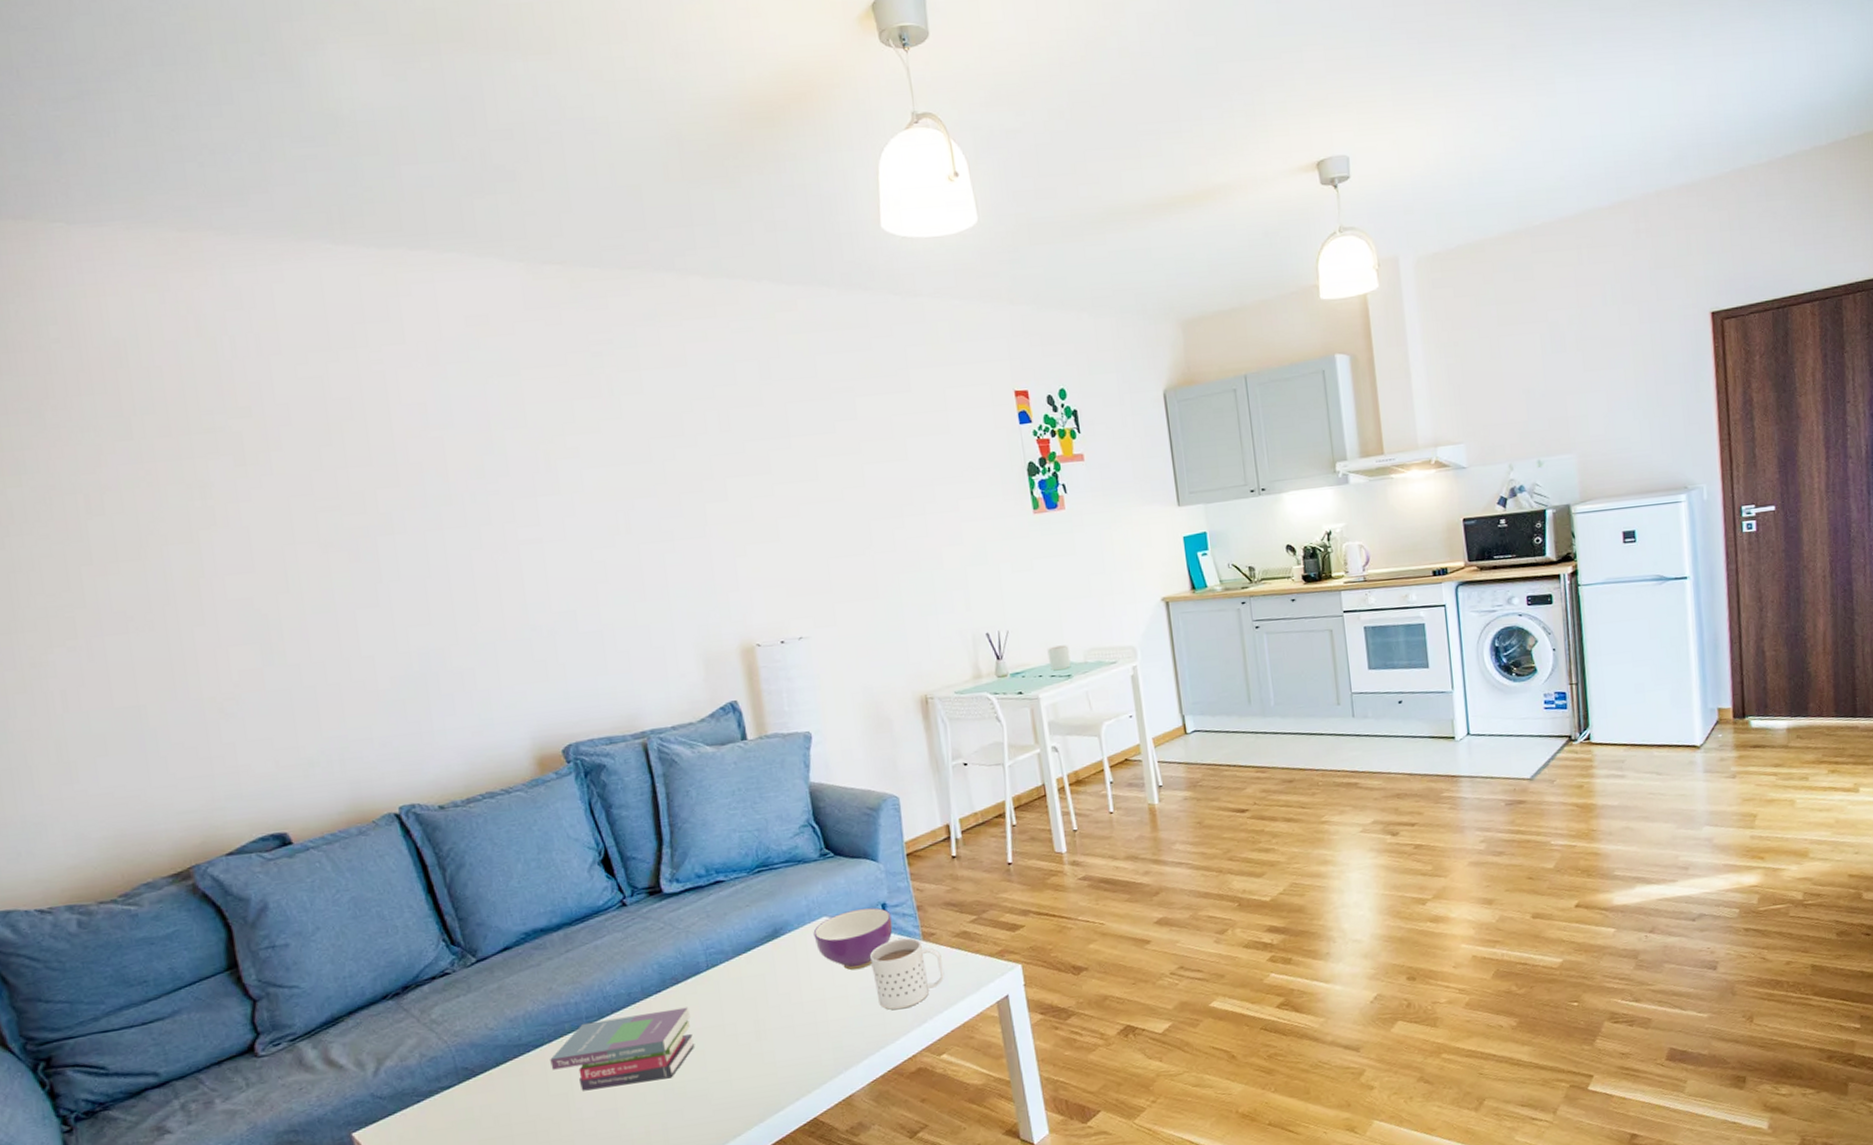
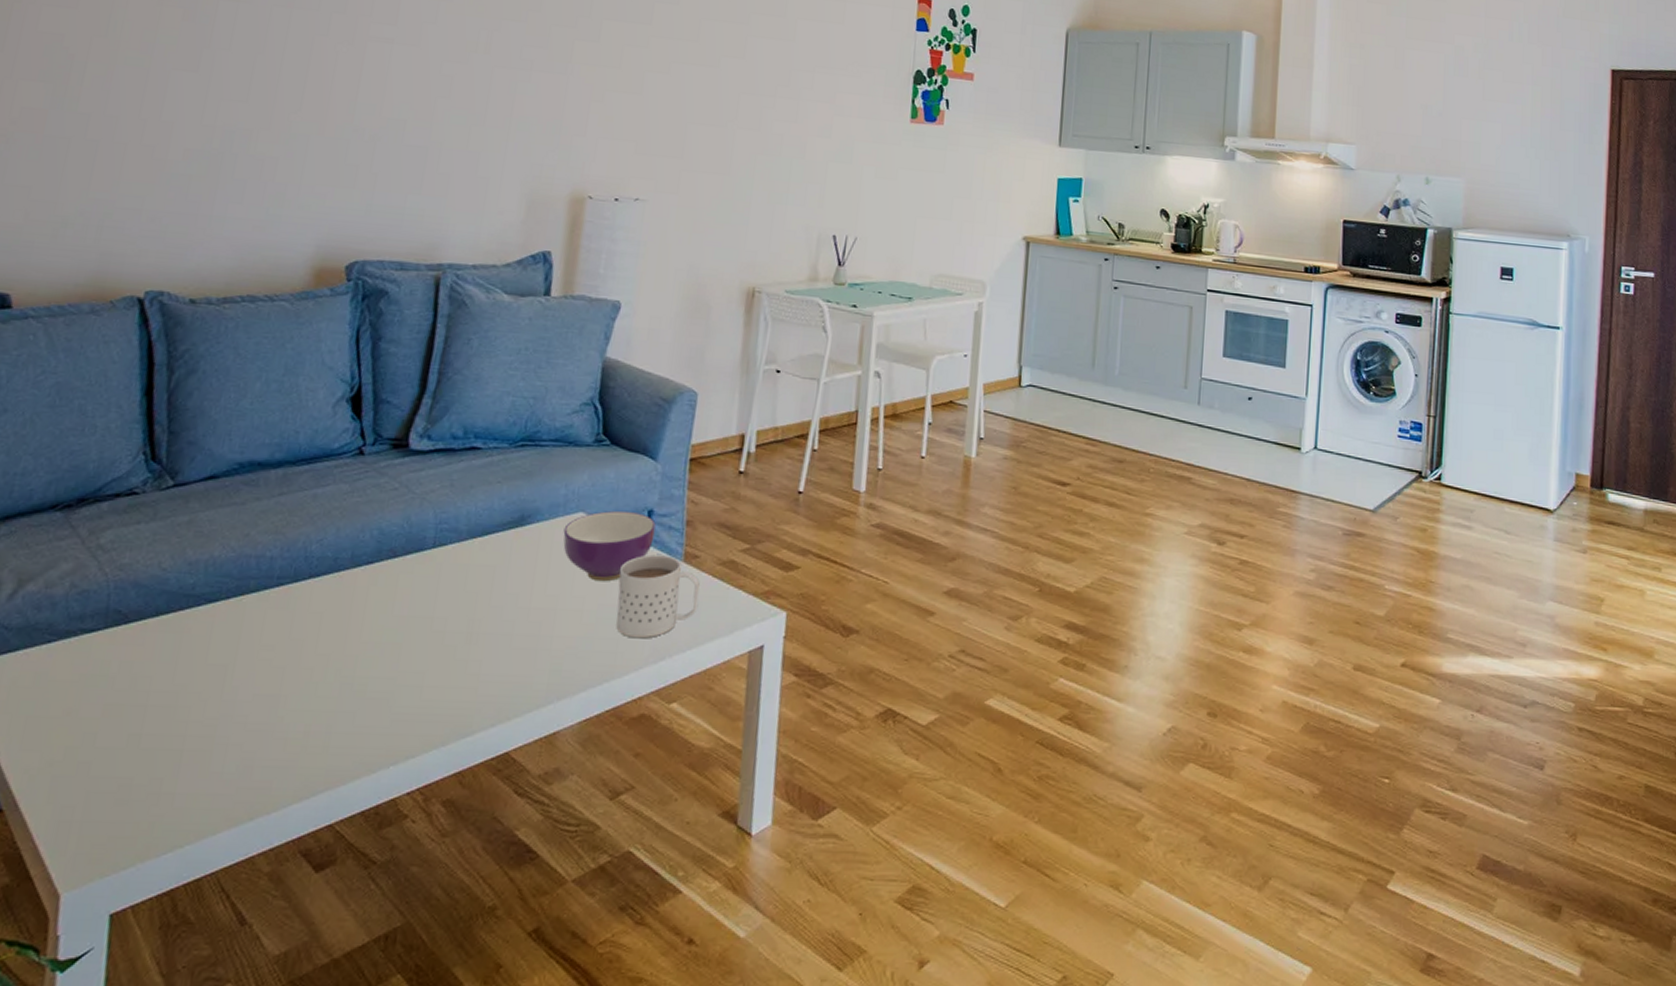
books: present [550,1007,695,1091] -> none [218,583,399,670]
mug: present [1047,644,1071,671] -> none [891,263,917,291]

